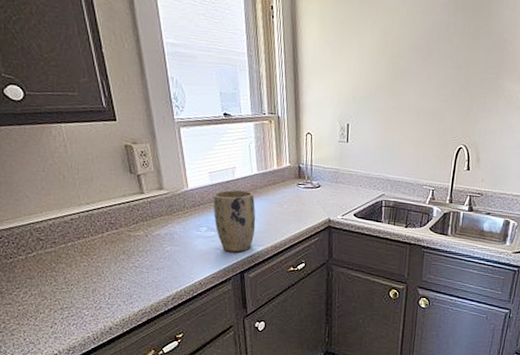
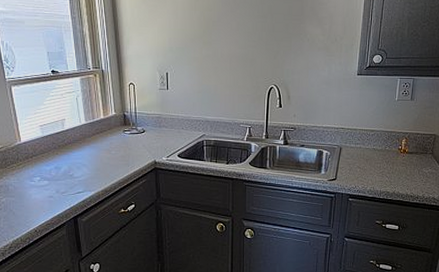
plant pot: present [213,189,256,252] -> none [45,140,86,198]

